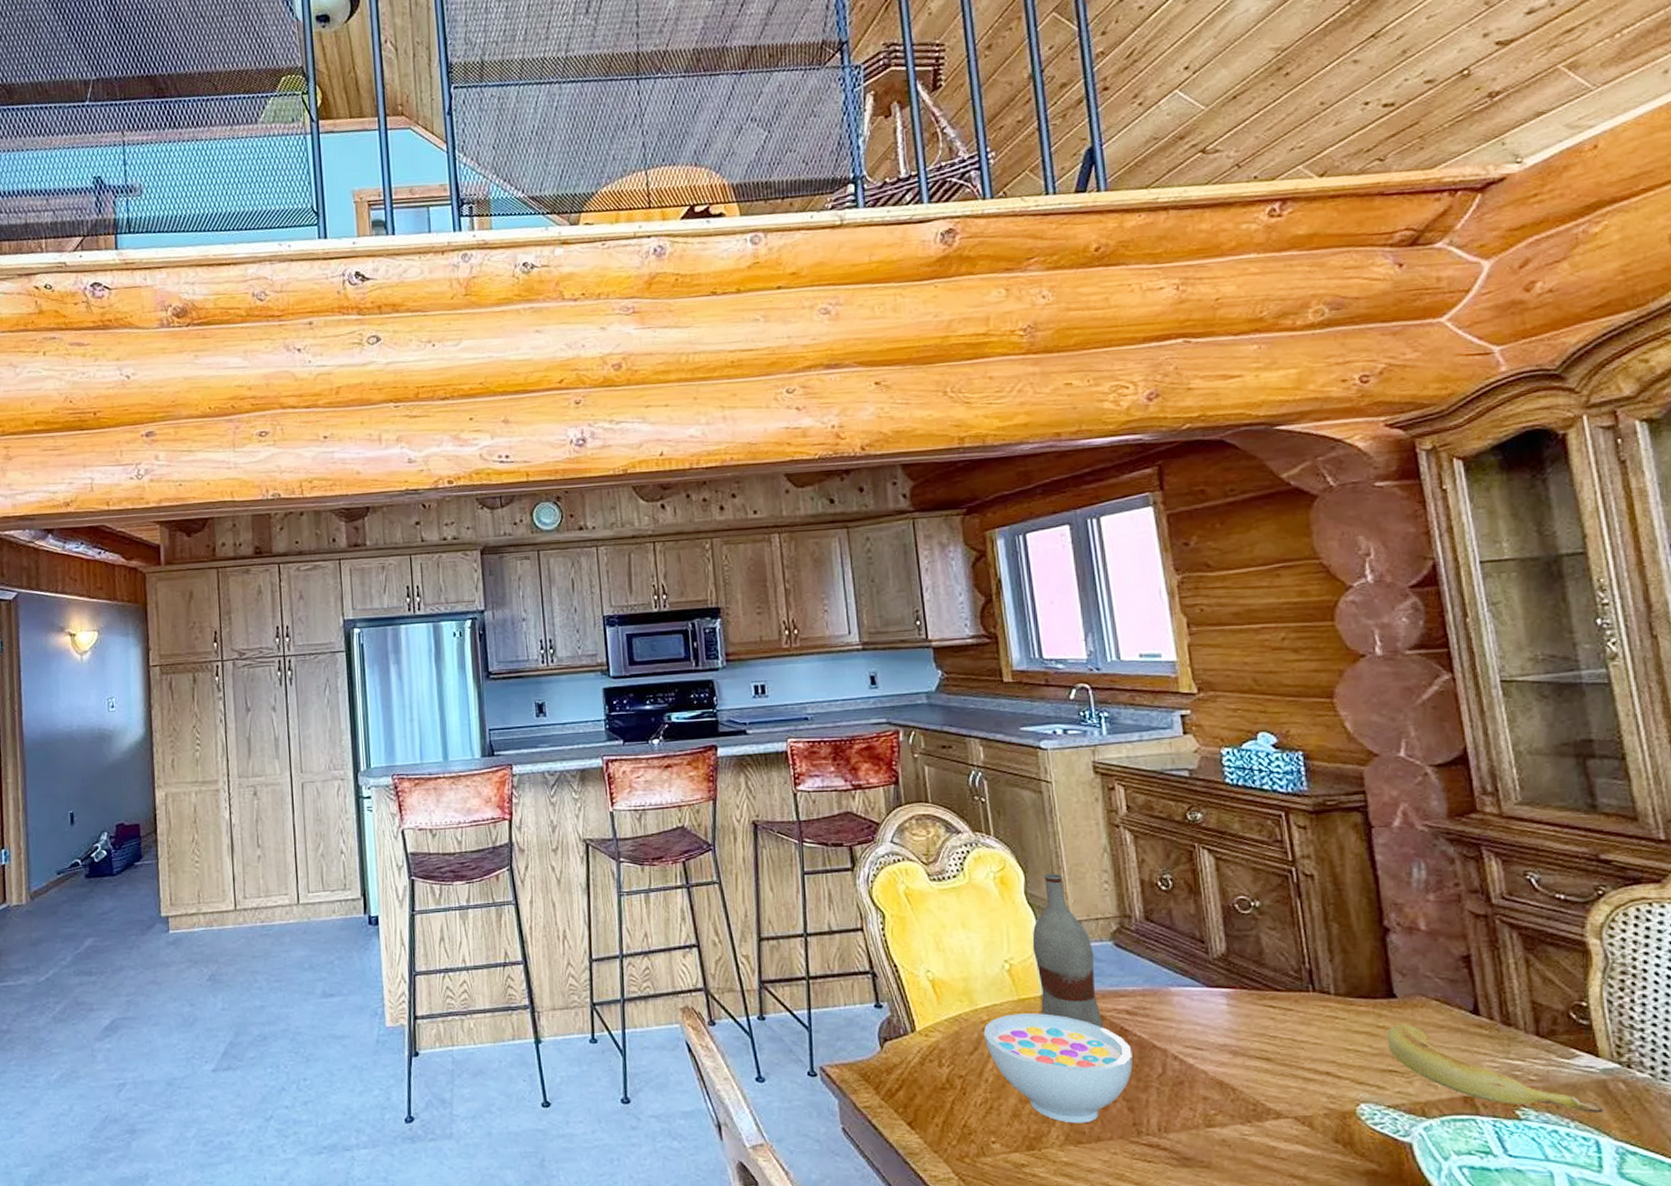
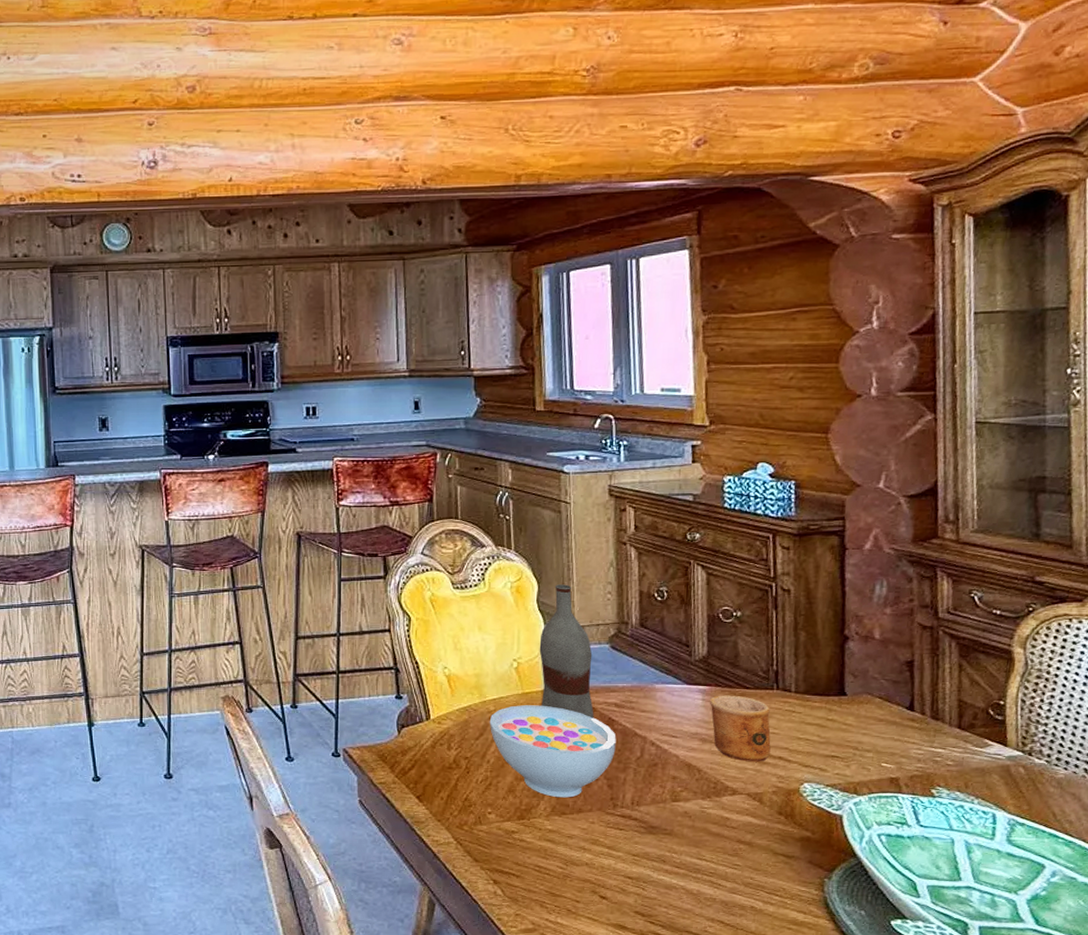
cup: none [1235,999,1315,1079] -> present [709,695,771,762]
banana: present [1387,1024,1604,1112] -> none [833,717,1004,791]

